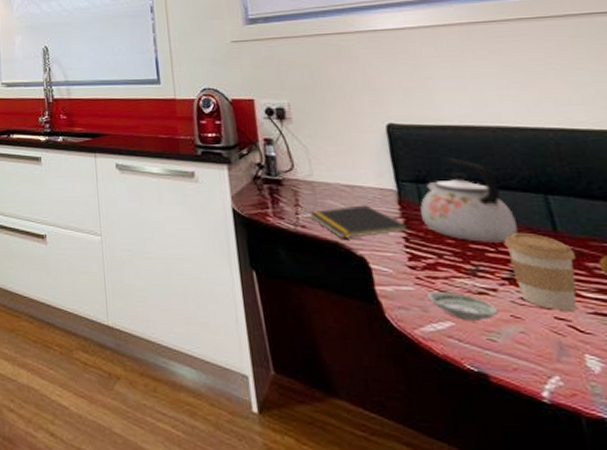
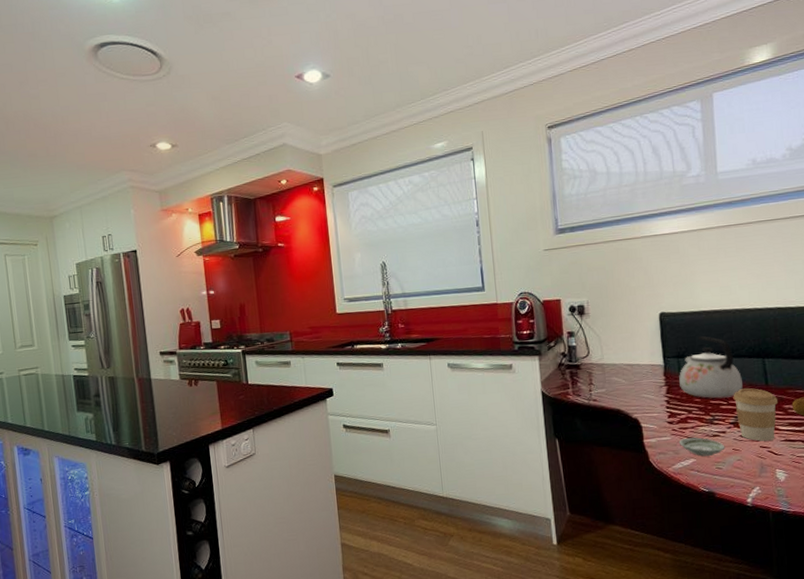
notepad: present [308,205,409,238] -> none [599,378,670,406]

